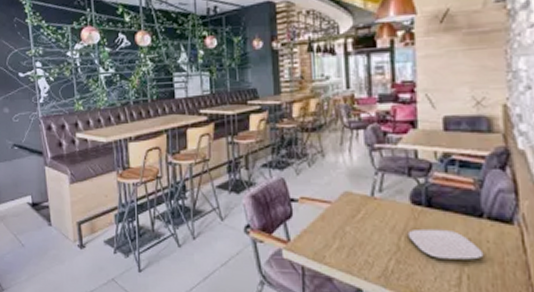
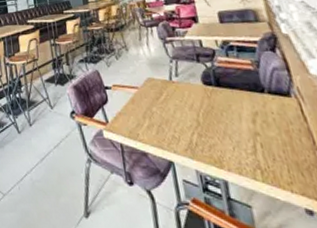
plate: present [407,228,484,260] -> none [204,104,272,130]

